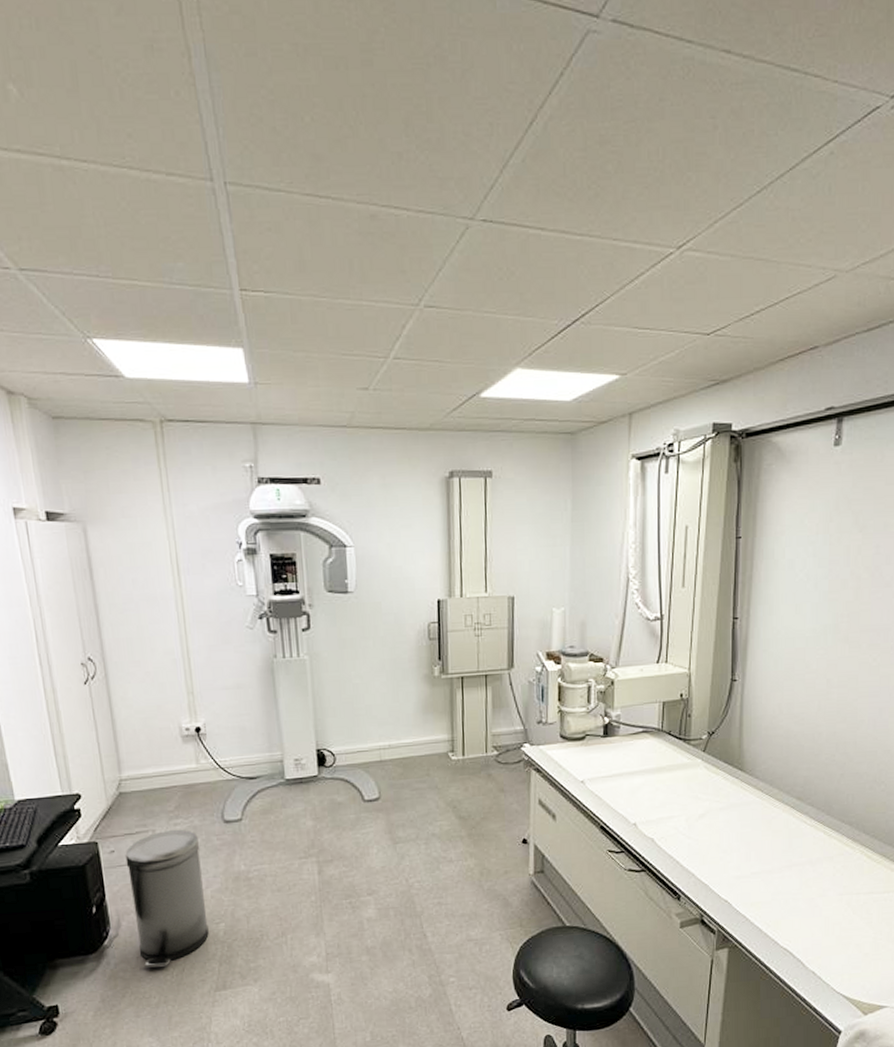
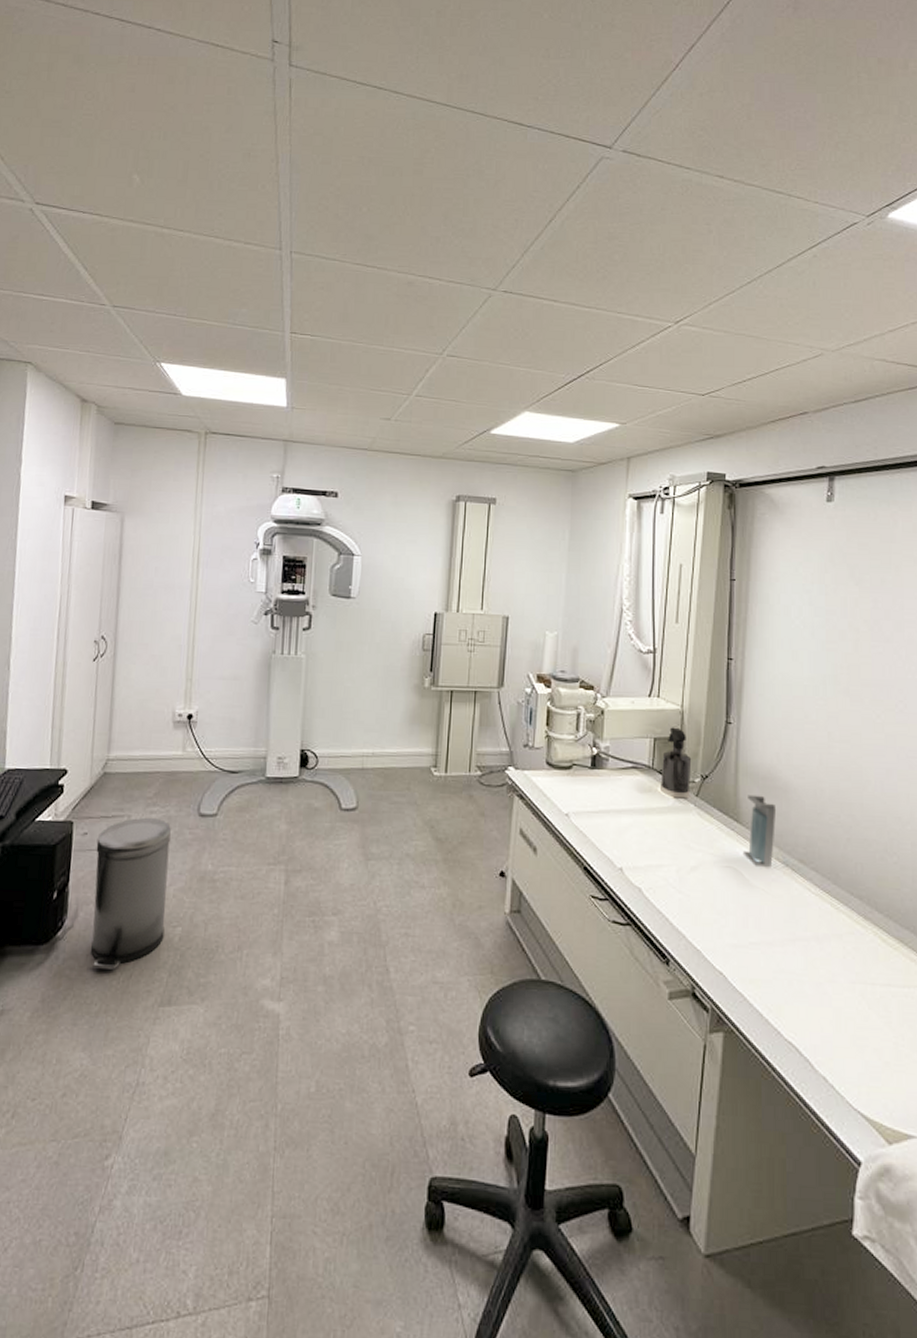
spray bottle: none [668,689,699,756] -> present [659,727,692,799]
soap dispenser: none [746,744,778,809] -> present [742,794,777,868]

